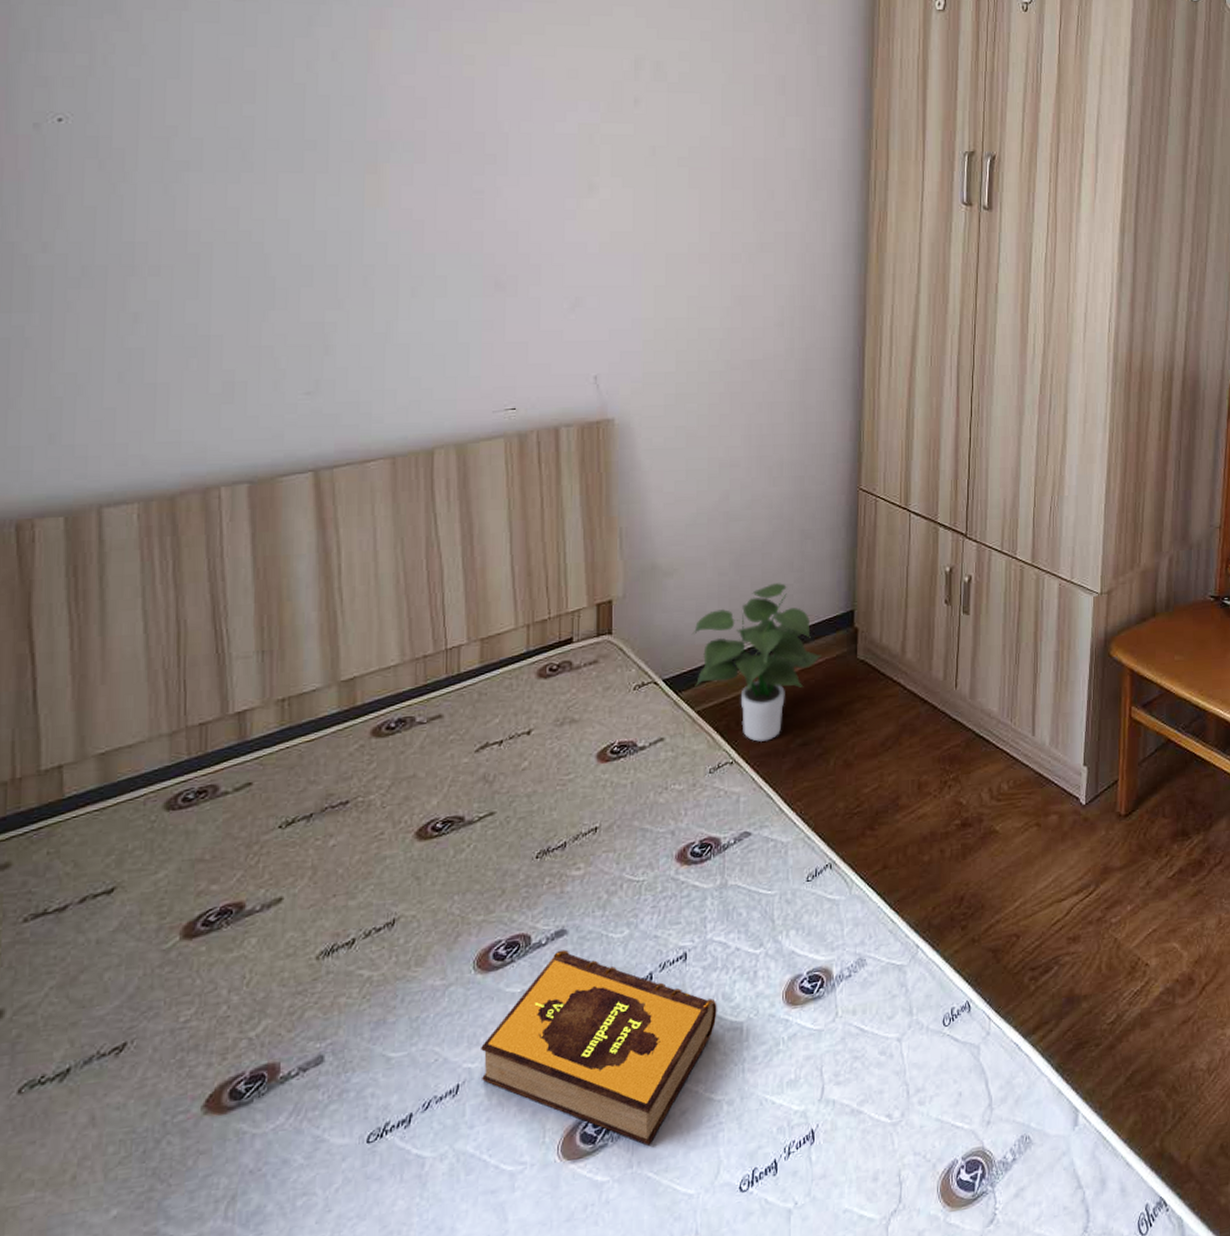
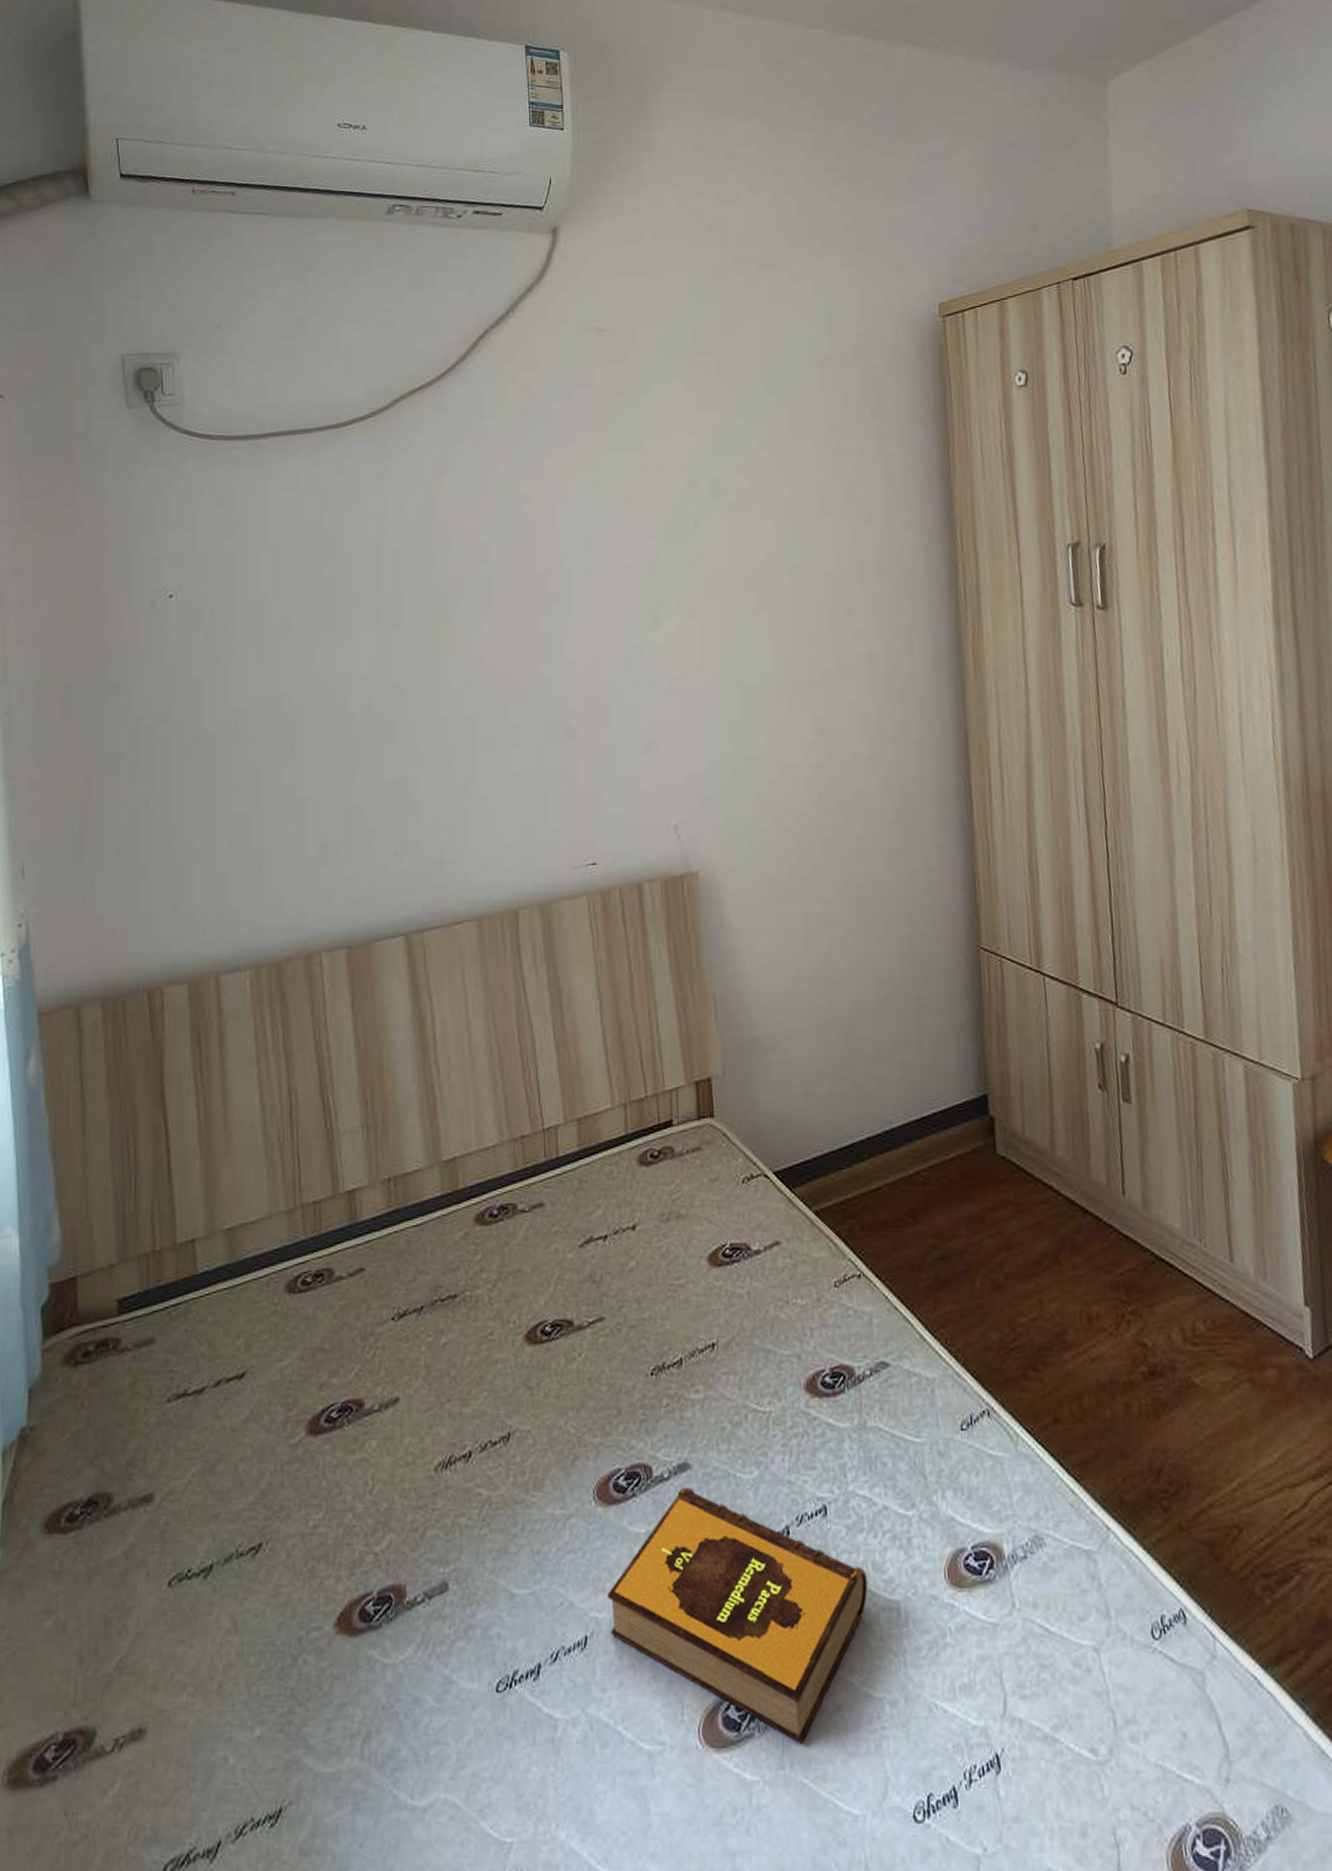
potted plant: present [691,583,821,742] -> none [801,1060,954,1252]

